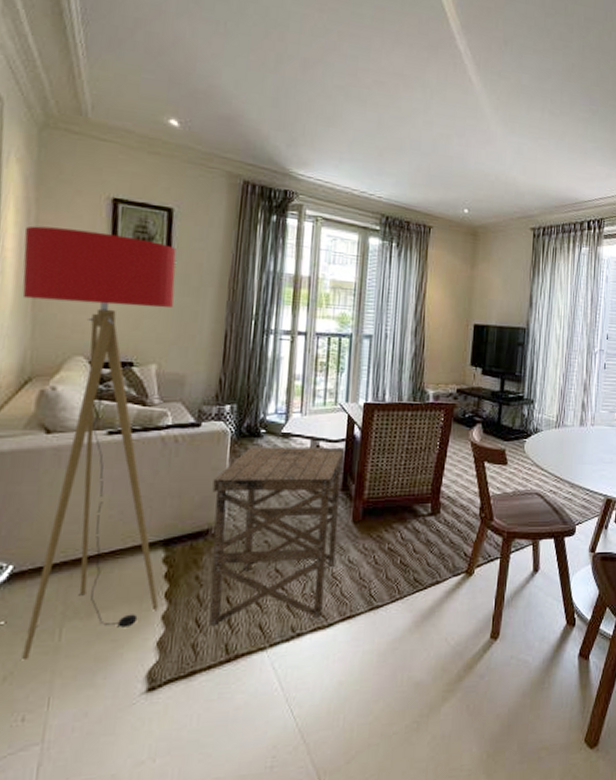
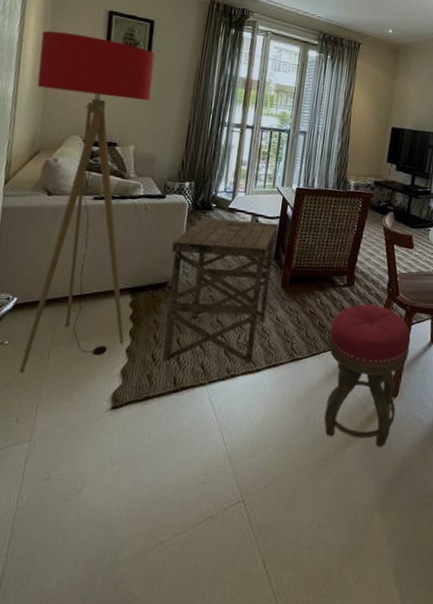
stool: none [413,534,510,701] -> present [324,304,411,448]

